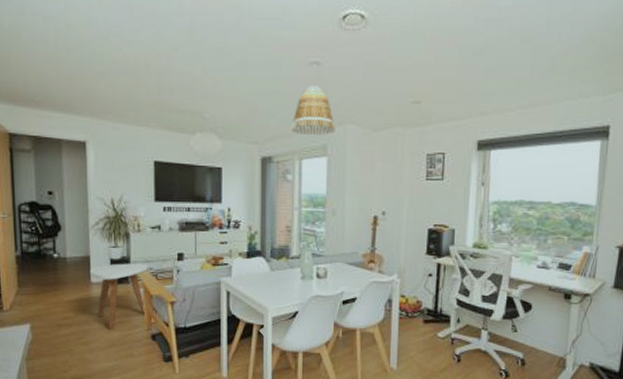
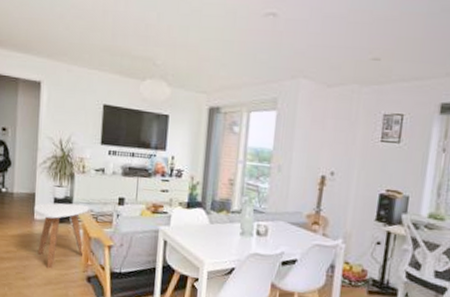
lamp shade: present [291,86,335,135] -> none [241,37,288,88]

